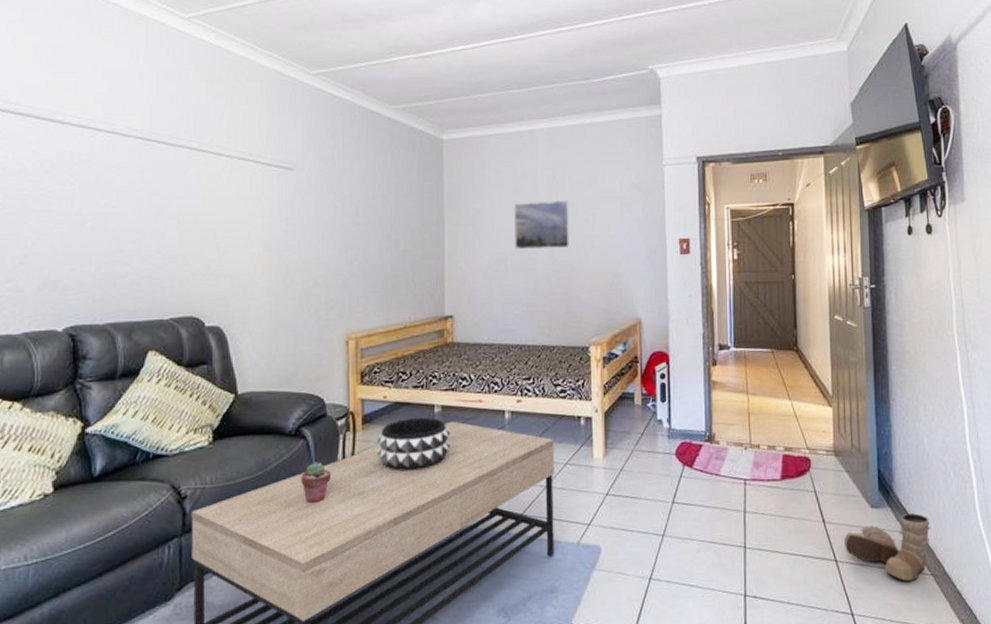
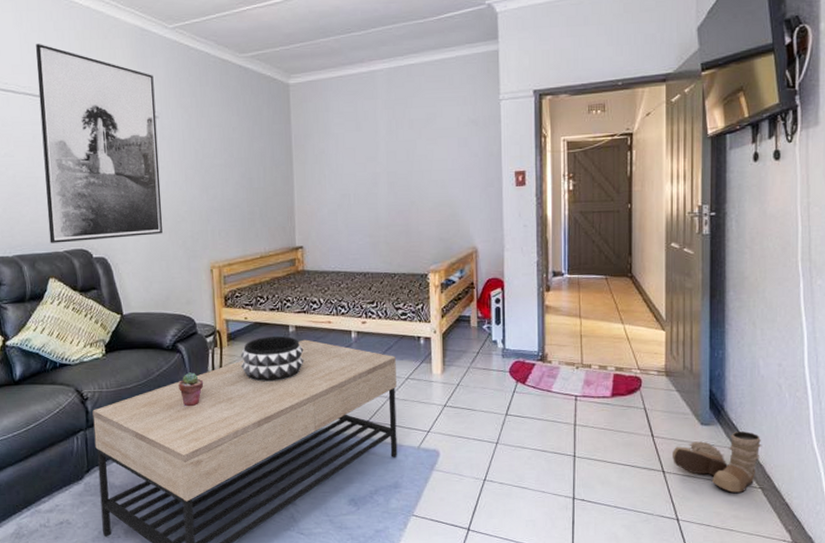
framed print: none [152,83,292,310] -> present [36,44,163,243]
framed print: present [513,200,571,250] -> none [356,137,410,186]

